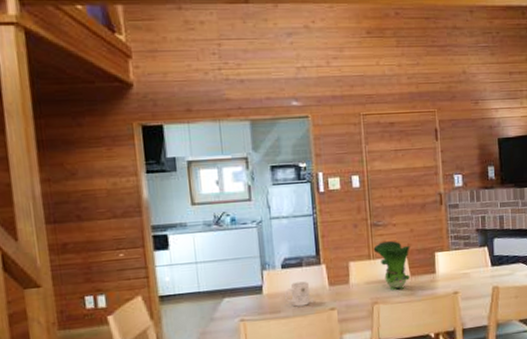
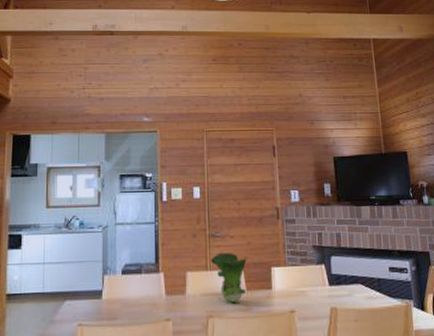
mug: present [285,281,310,307] -> none [123,289,146,315]

